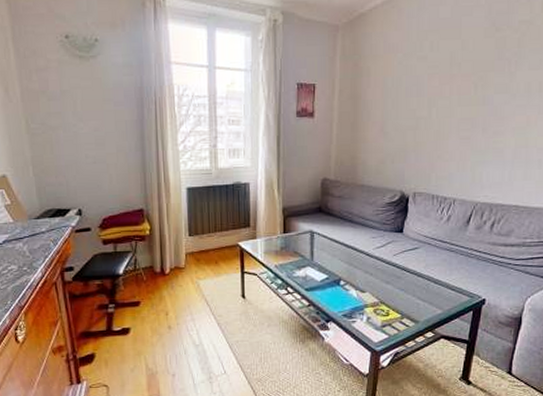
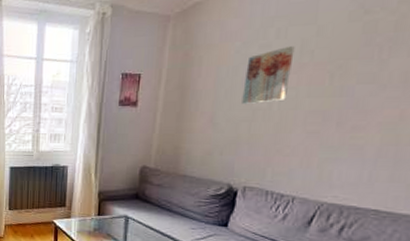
wall art: none [407,59,446,113] -> present [242,46,295,104]

